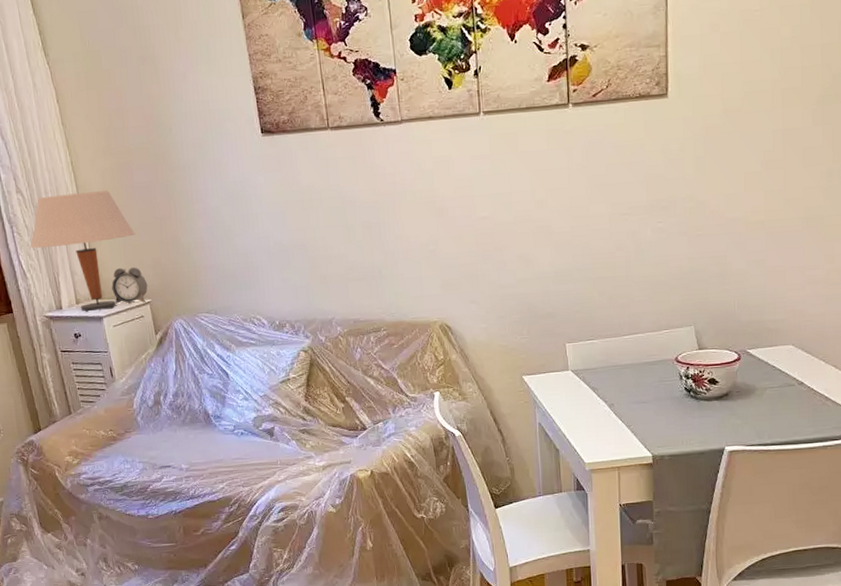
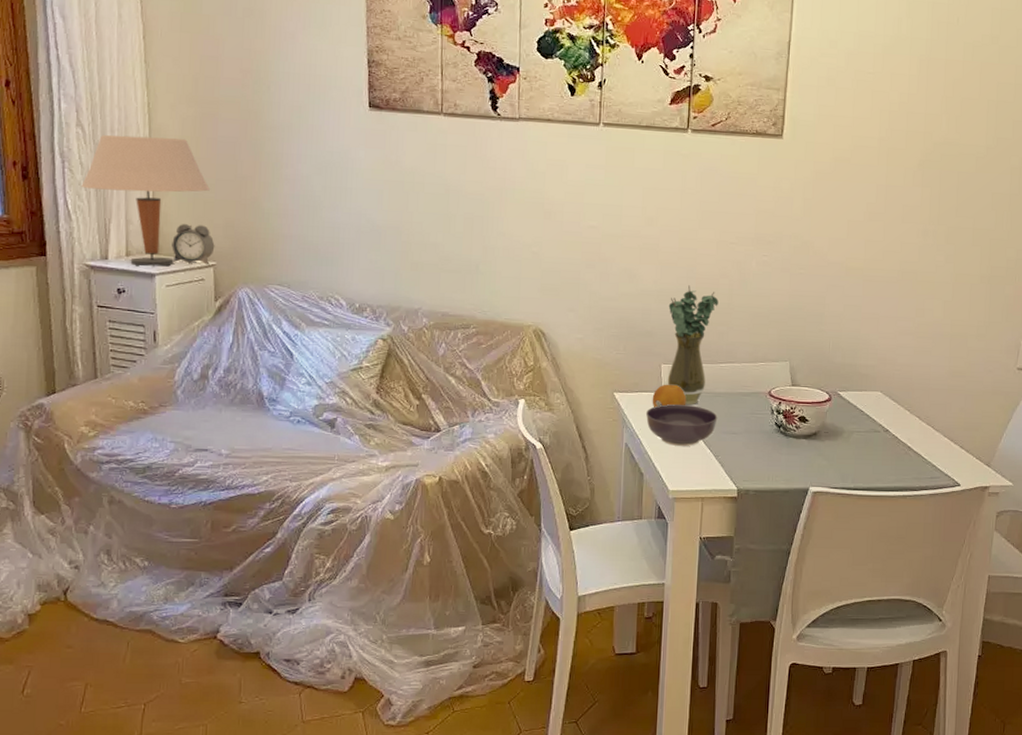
bowl: none [555,379,626,420] -> present [645,404,718,446]
fruit: none [560,361,594,386] -> present [652,384,687,408]
vase: none [567,262,617,380] -> present [667,285,718,405]

